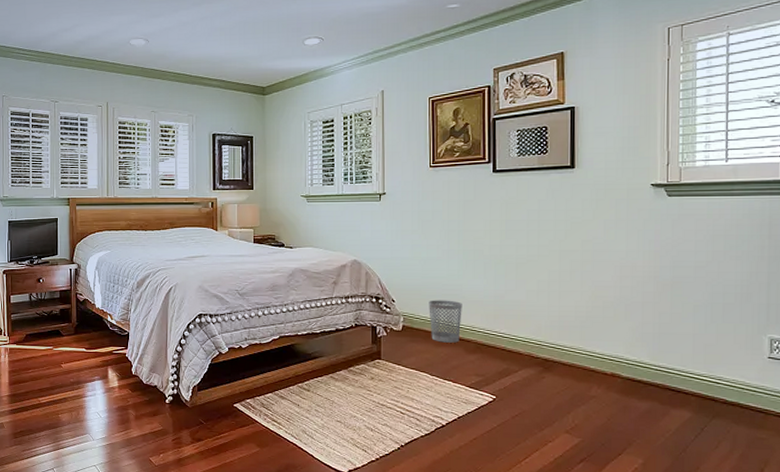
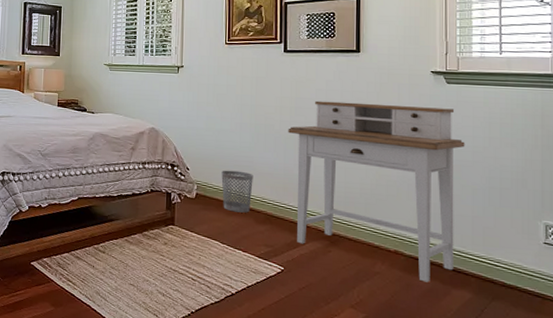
desk: none [498,222,687,404] -> present [288,100,465,282]

